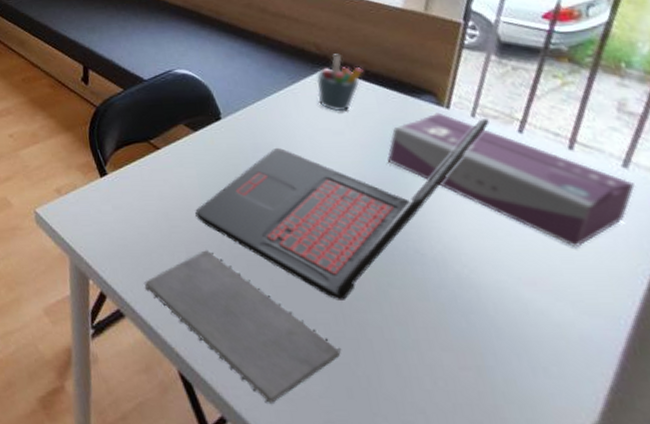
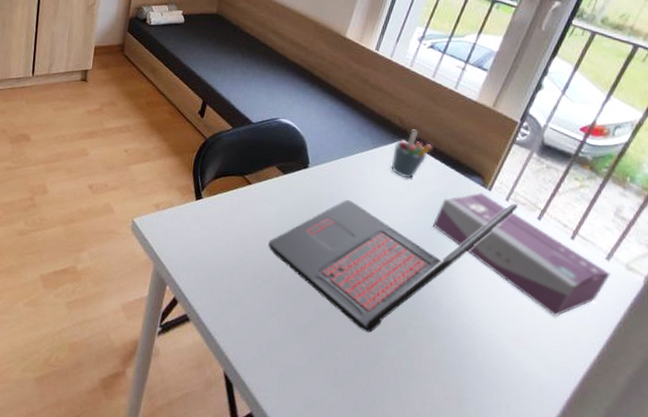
notepad: present [145,250,342,405] -> none [212,275,359,408]

